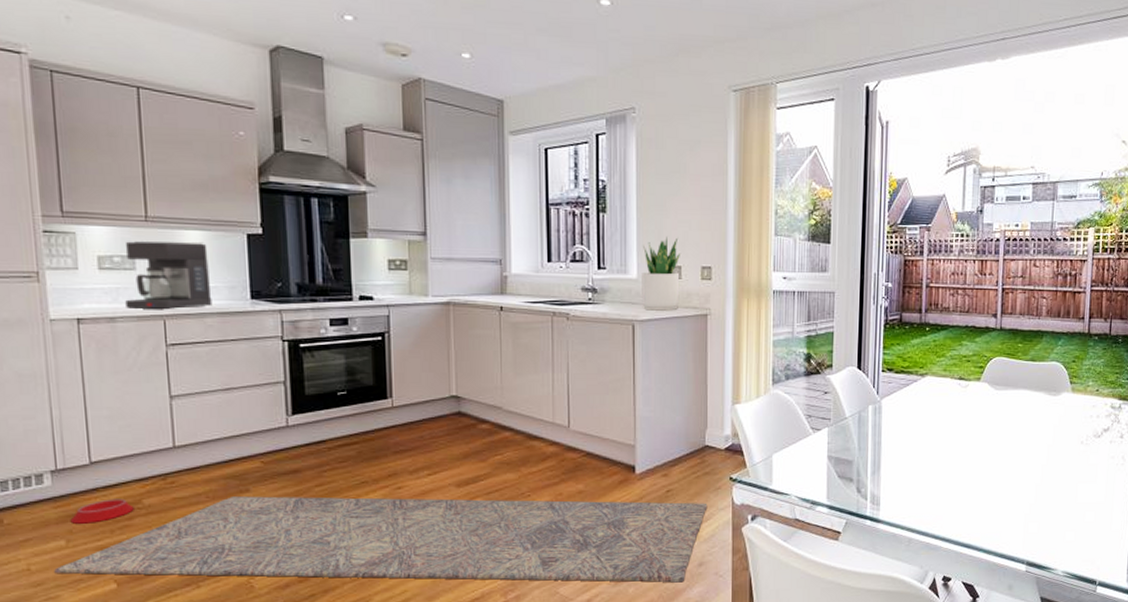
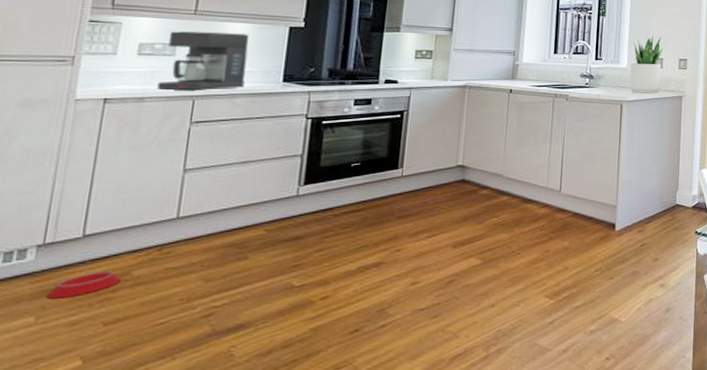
rug: present [54,496,708,583] -> none [13,254,676,354]

